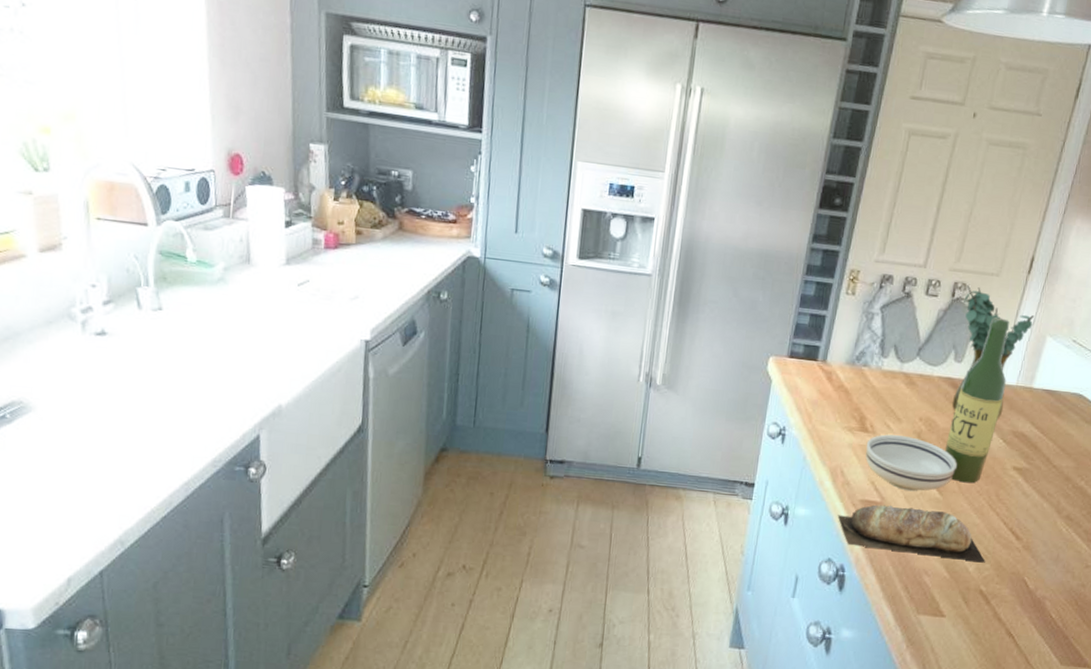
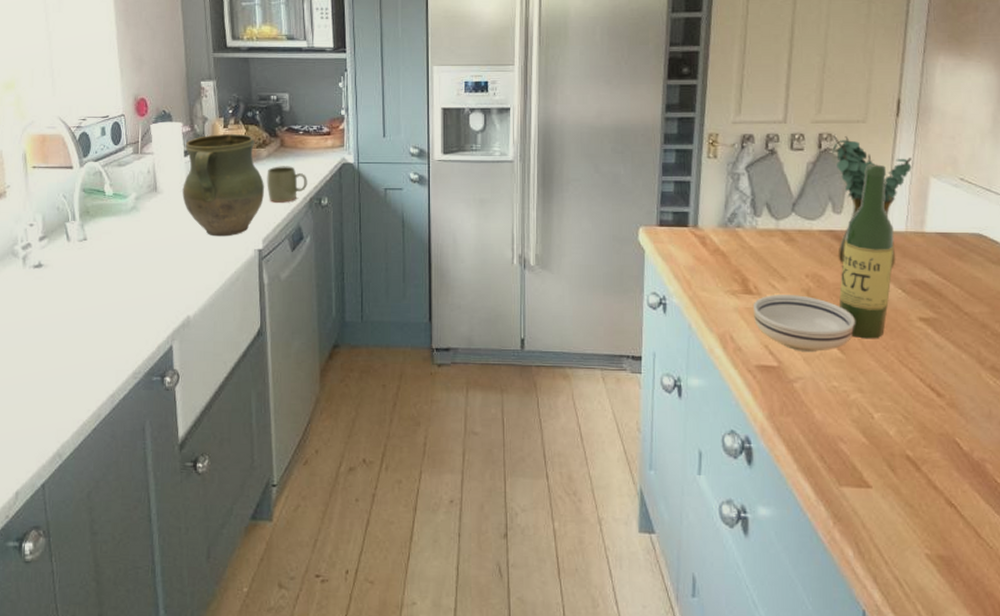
ceramic jug: none [280,206,377,323] -> present [182,133,264,237]
mug: none [379,251,427,292] -> present [266,166,308,203]
bread loaf: present [837,504,986,563] -> none [734,369,907,425]

